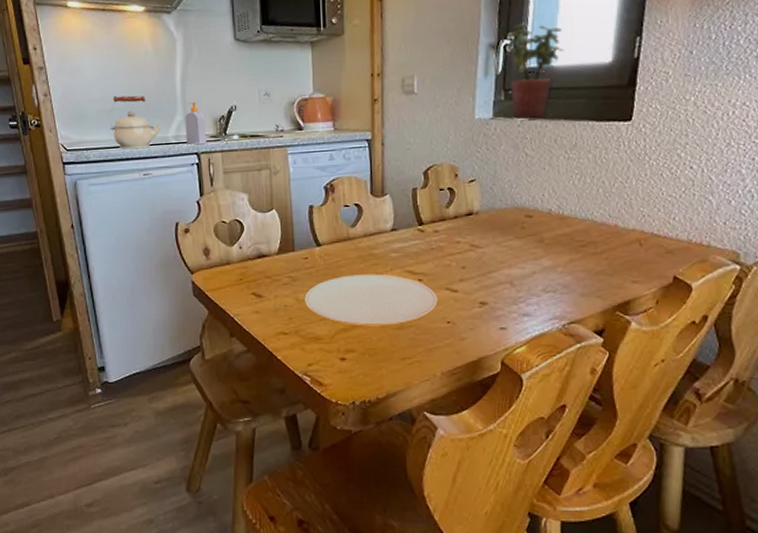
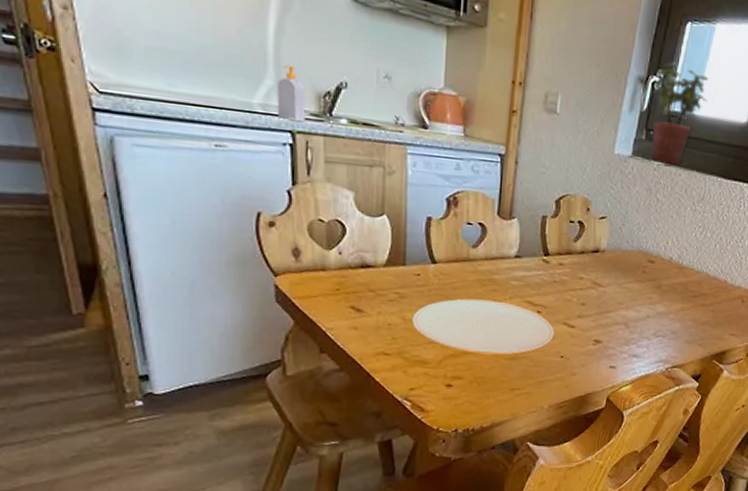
kettle: present [107,95,163,150] -> none [164,32,246,113]

